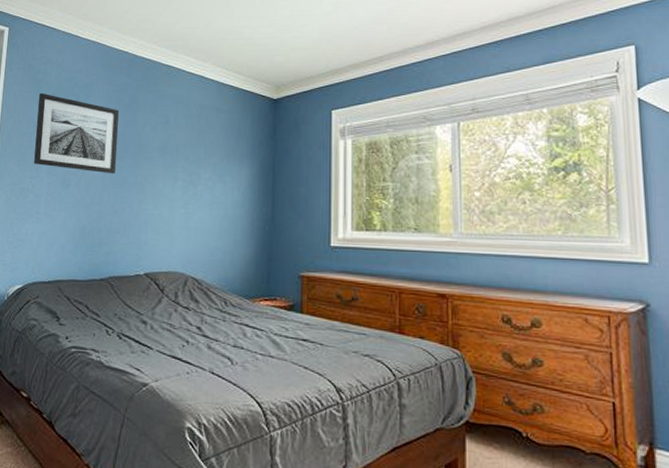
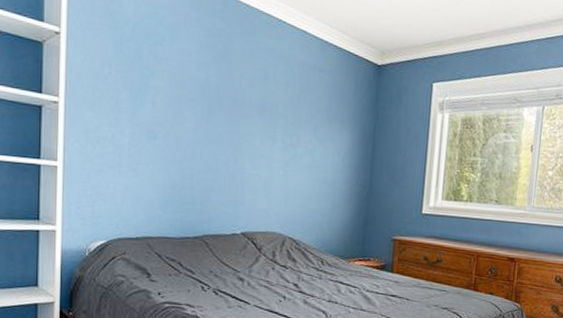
wall art: present [34,93,119,174] -> none [111,27,212,129]

